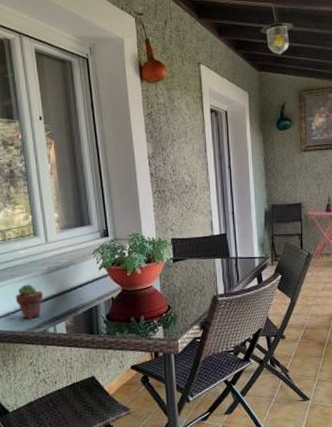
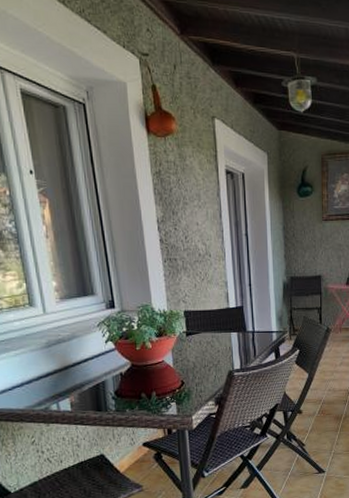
potted succulent: present [15,284,44,319] -> none [11,358,44,396]

